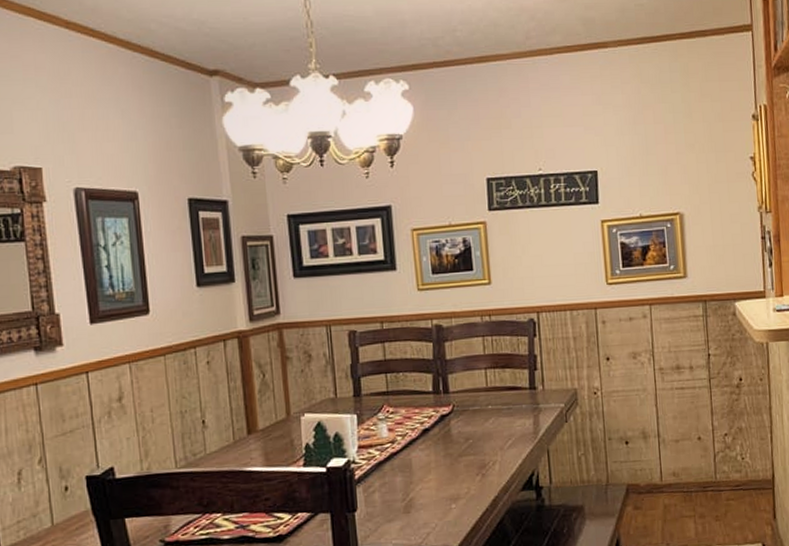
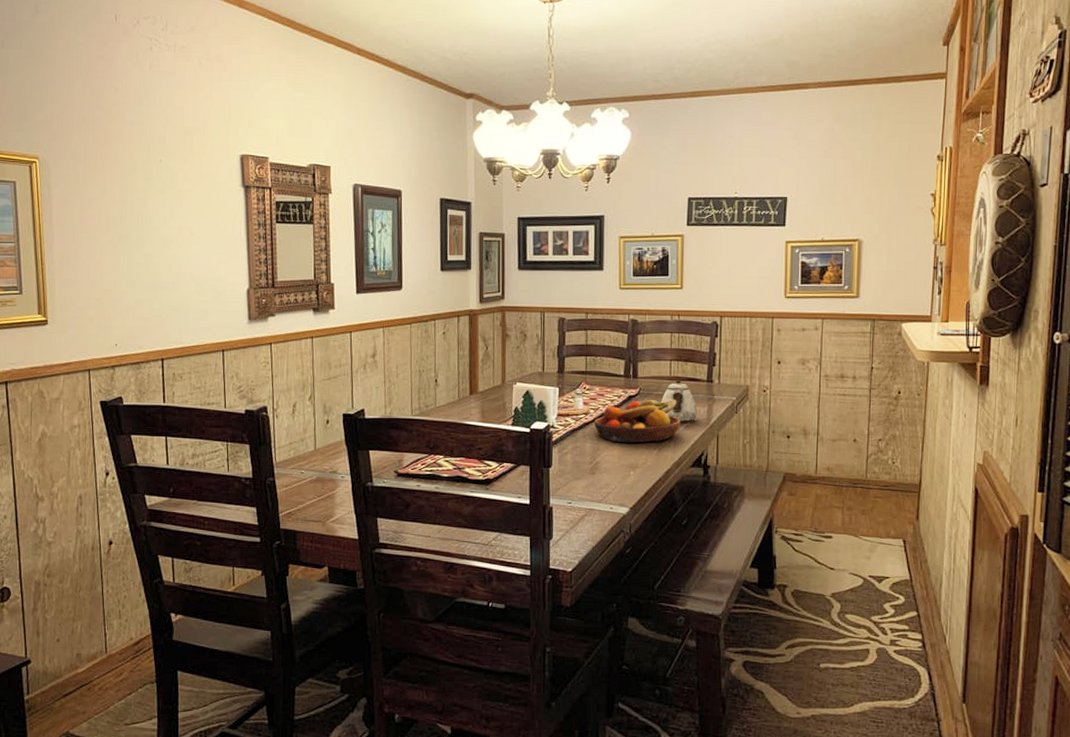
fruit bowl: none [403,414,504,472] -> present [594,399,681,443]
teapot: none [478,391,522,440] -> present [660,380,697,423]

